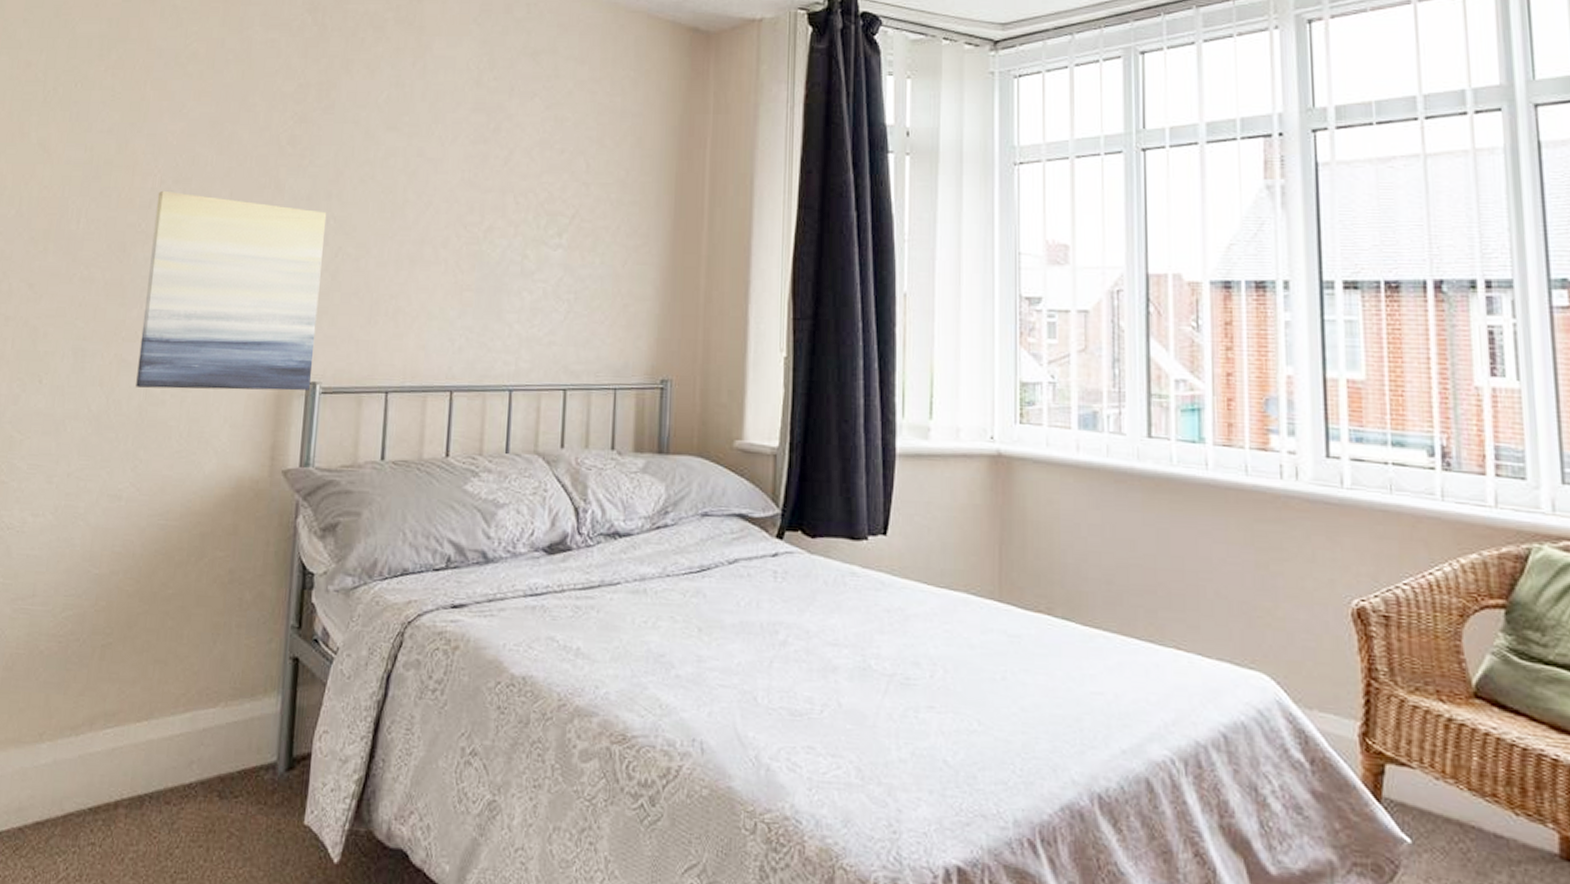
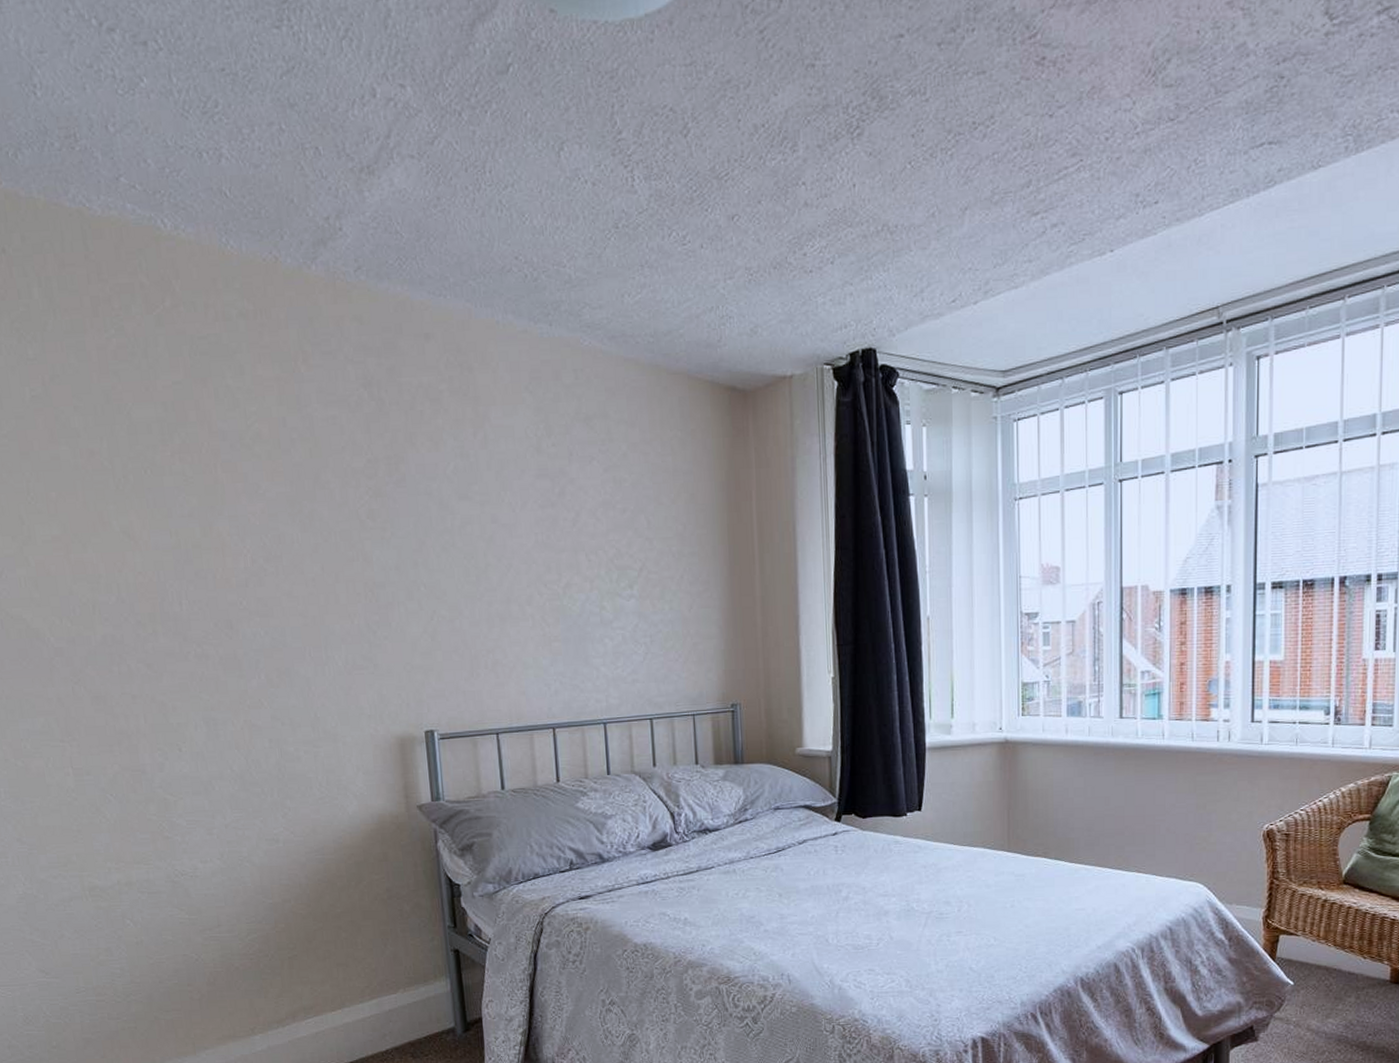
wall art: present [136,190,327,391] -> none [252,569,429,747]

